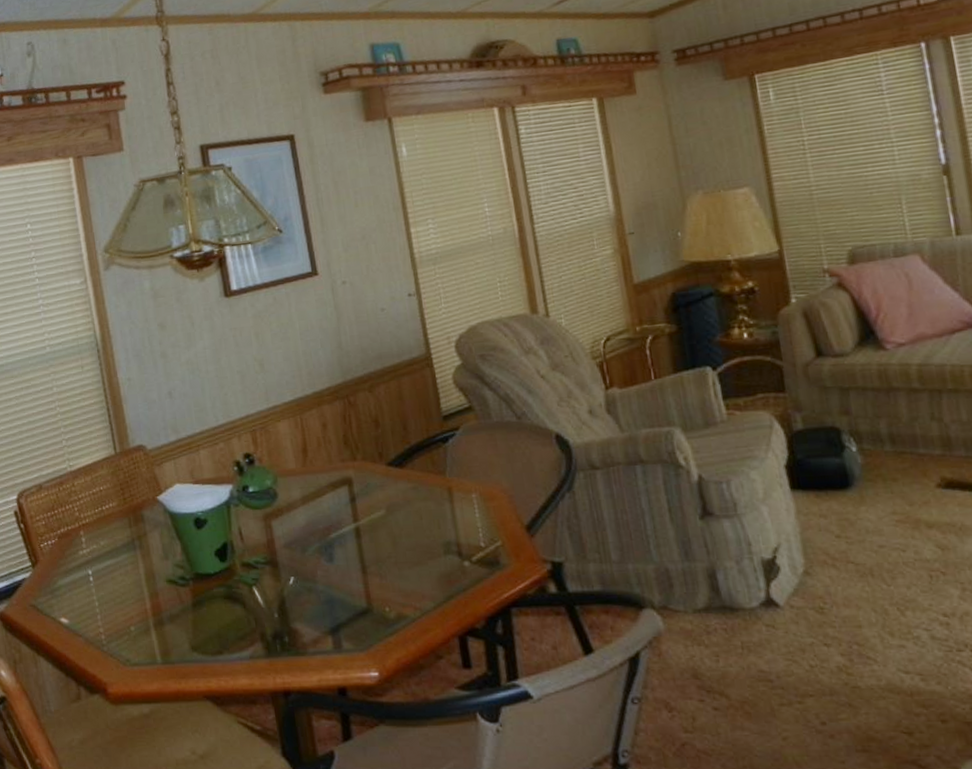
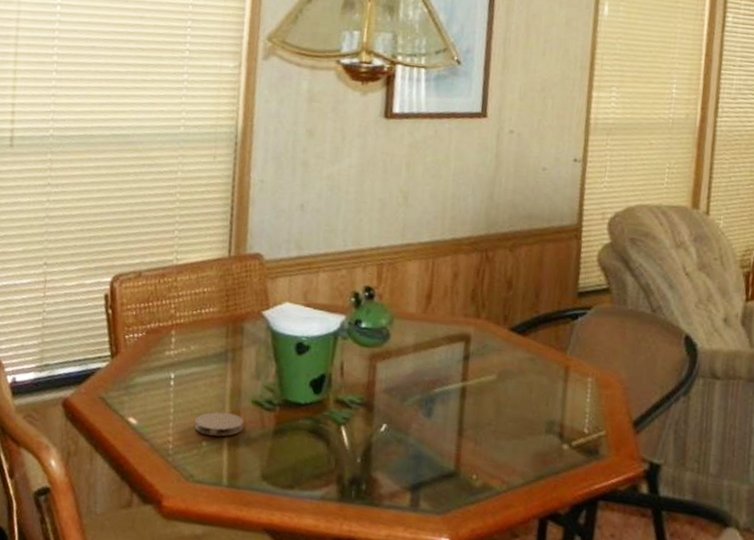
coaster: none [119,596,164,620] -> present [194,412,244,437]

